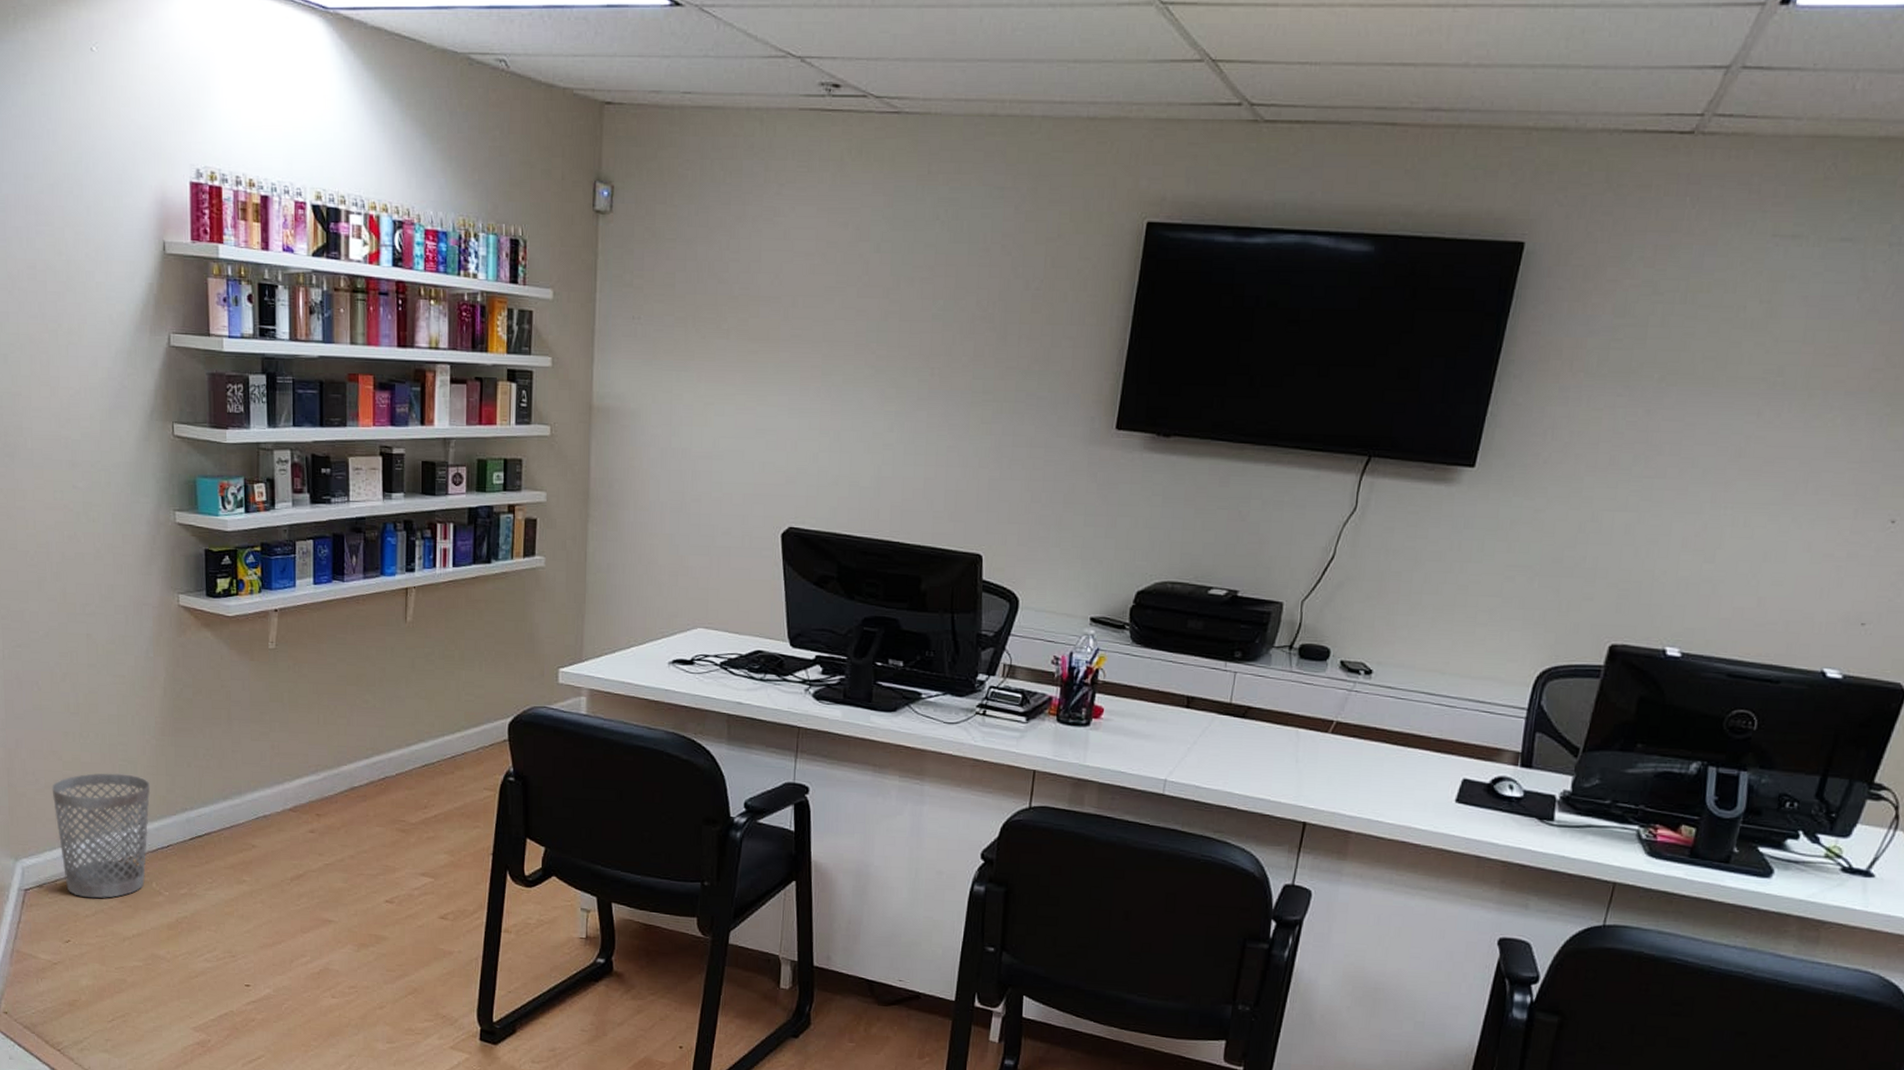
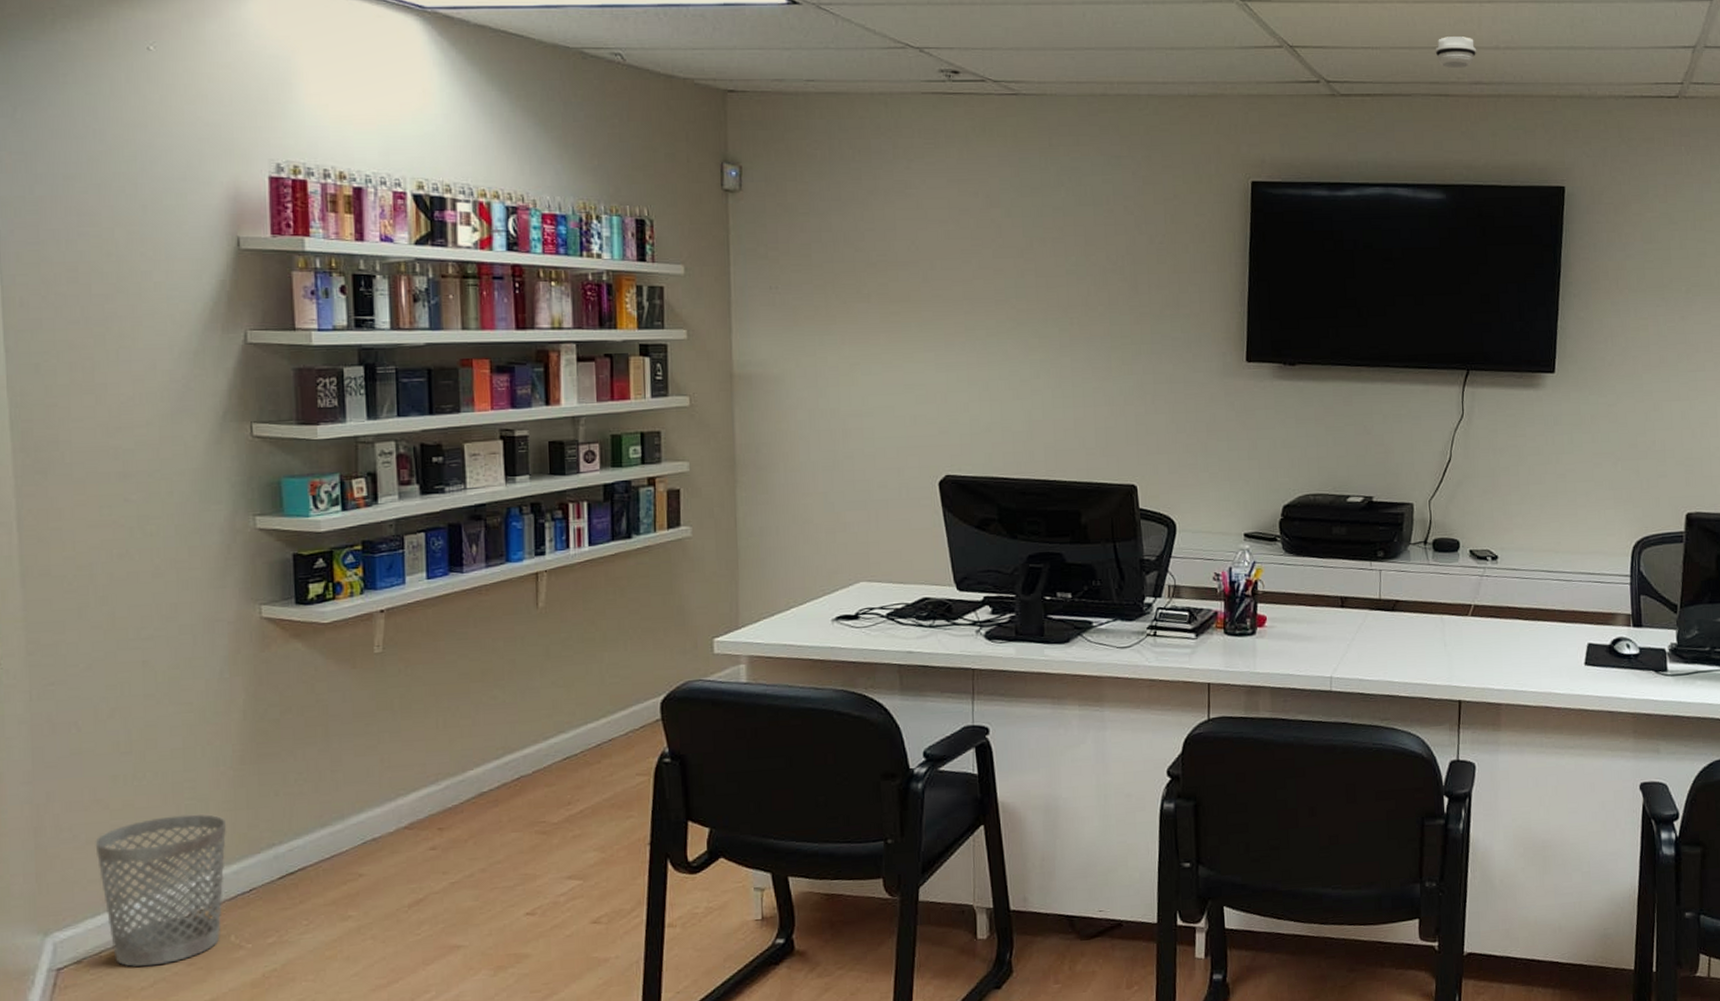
smoke detector: none [1387,50,1441,91] -> present [1435,37,1477,69]

